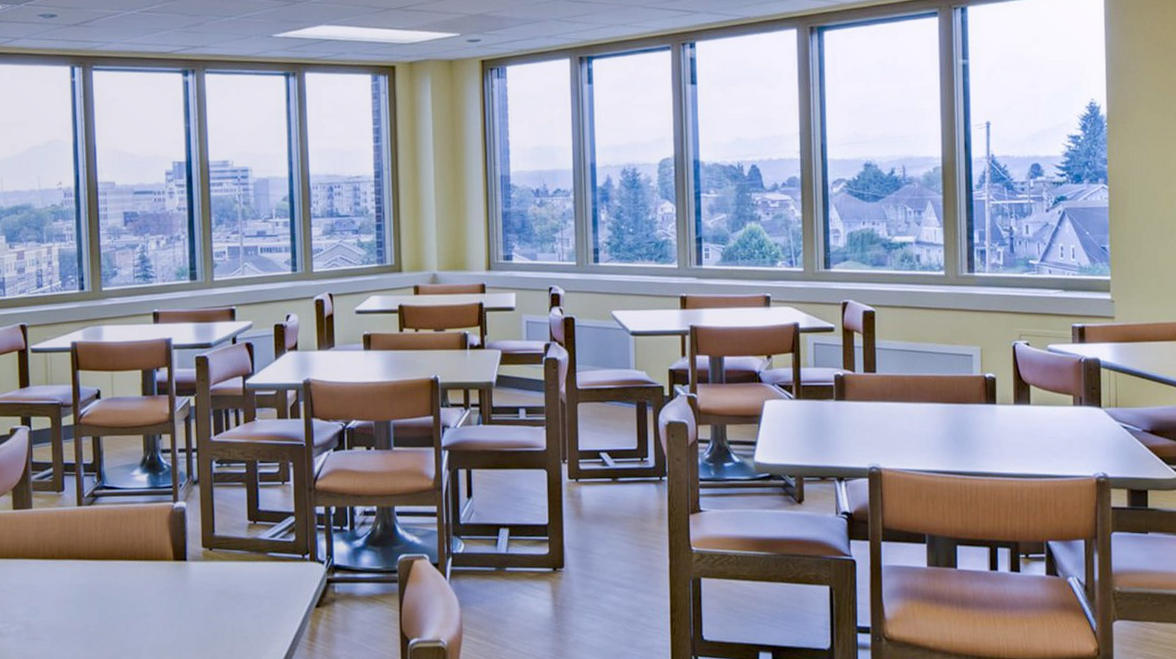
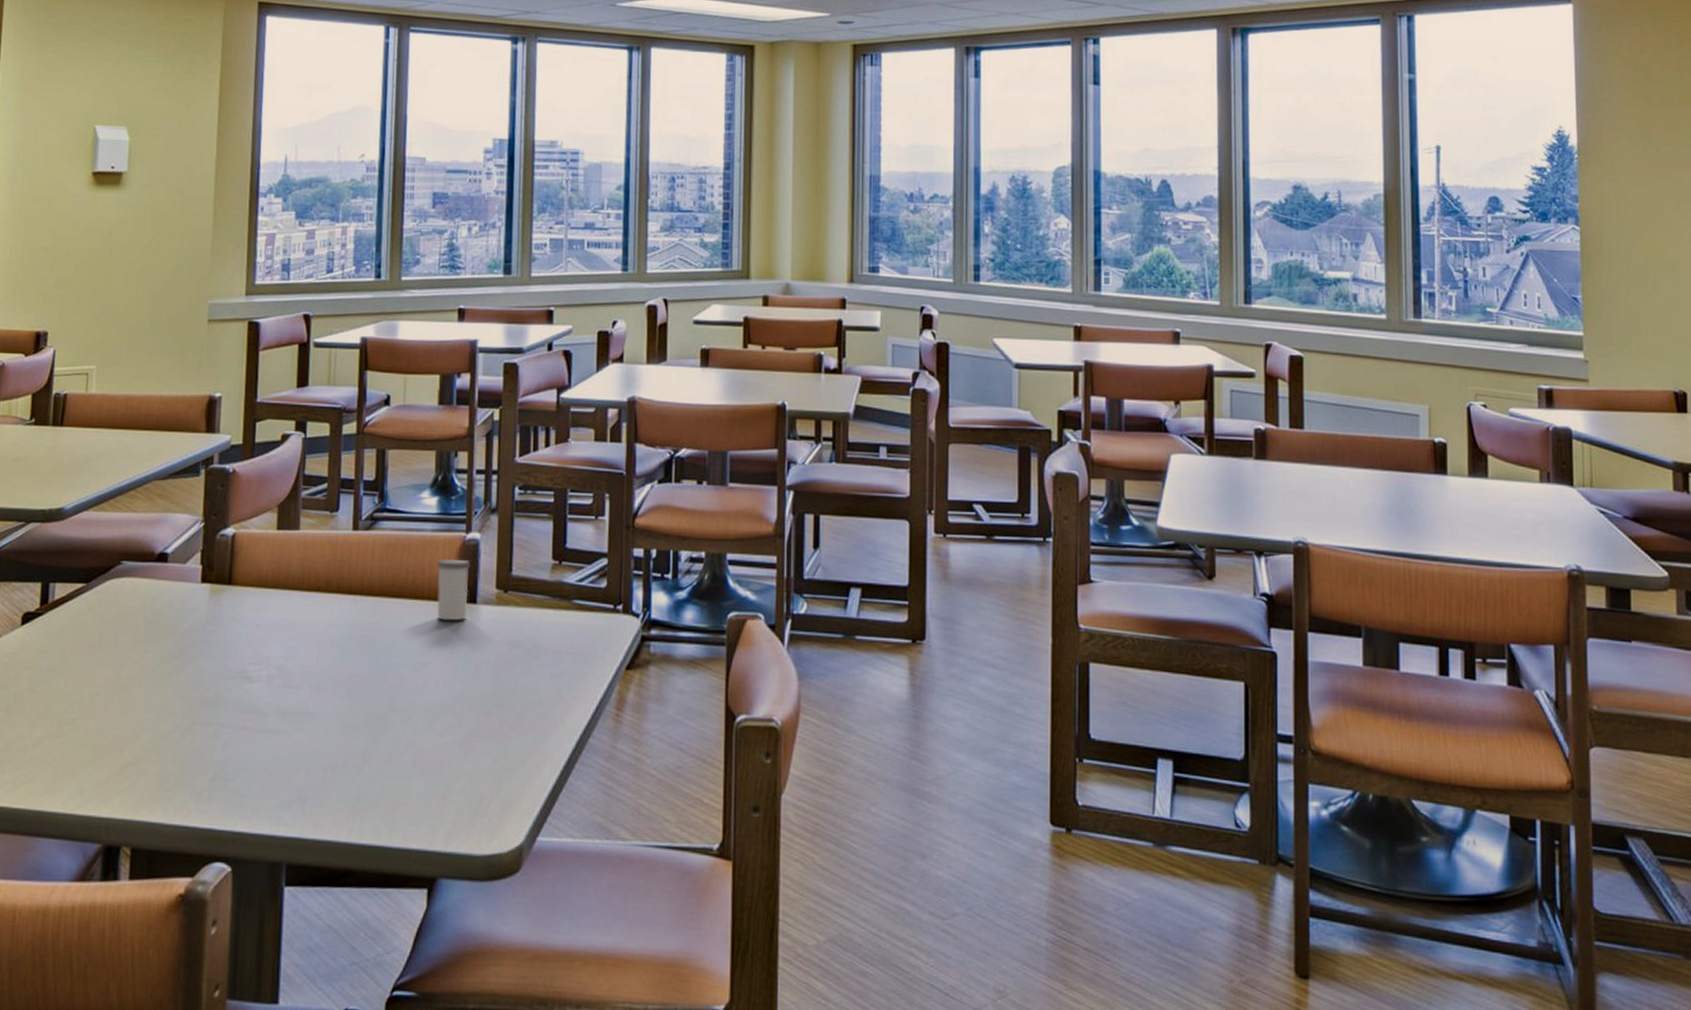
salt shaker: none [151,525,179,576] -> present [437,558,470,621]

